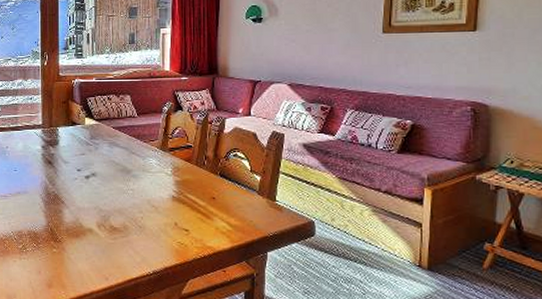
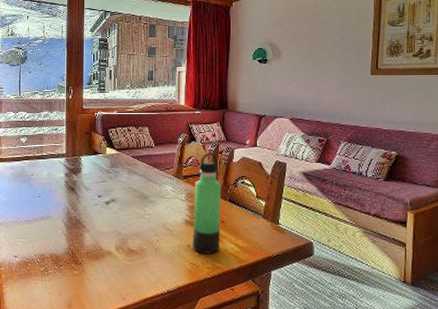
thermos bottle: none [180,123,211,233] -> present [193,153,221,254]

